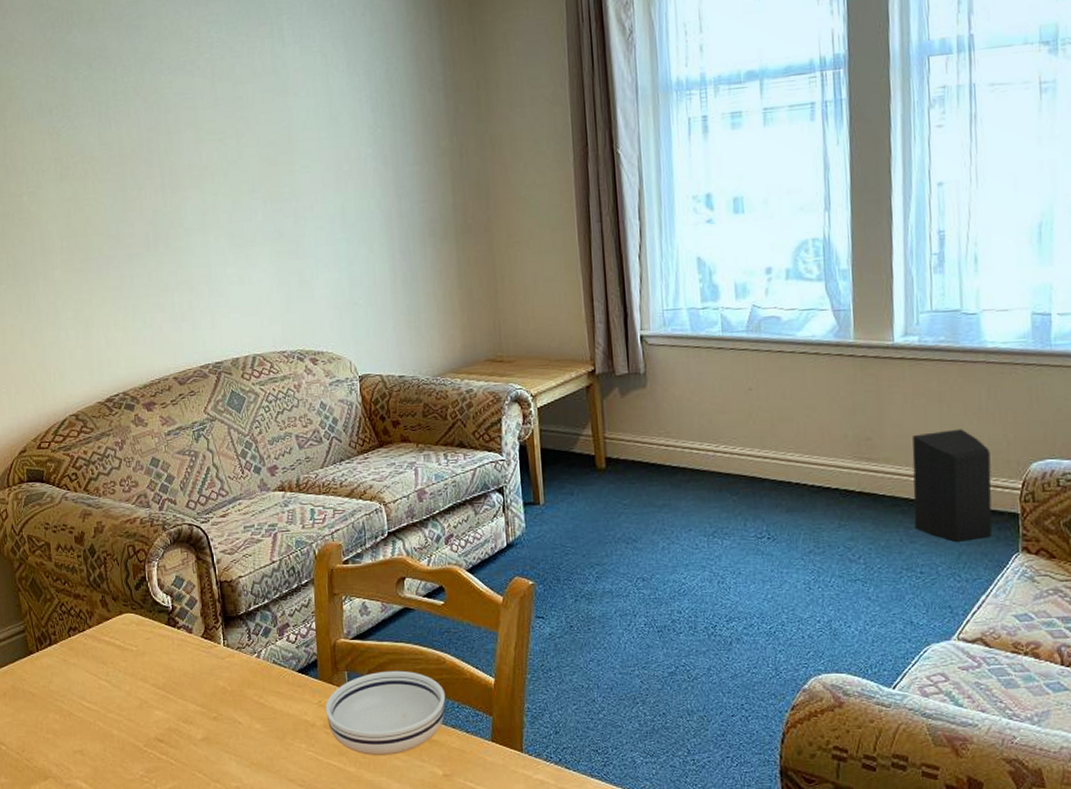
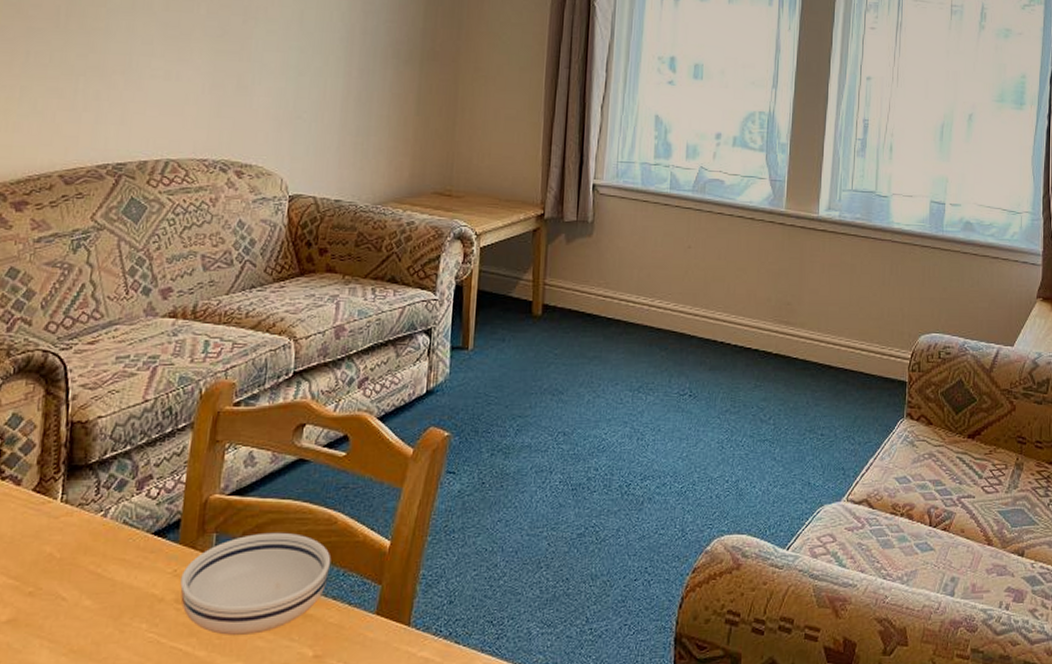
speaker: present [912,429,992,542] -> none [821,300,888,406]

